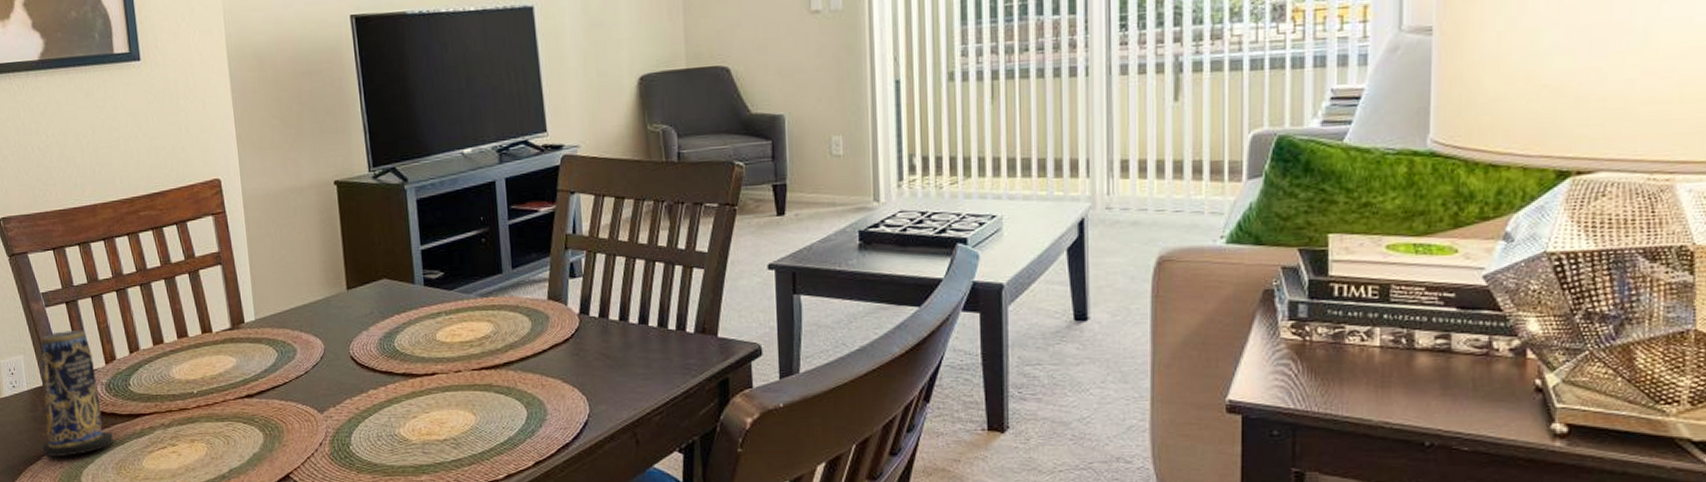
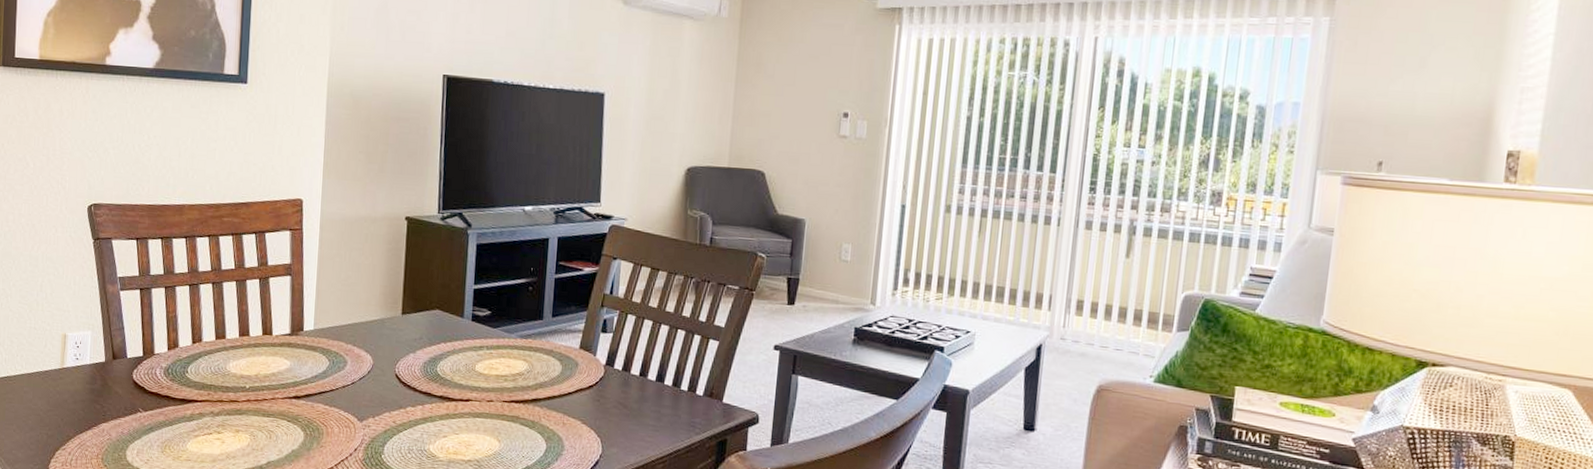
candle: present [40,330,113,457] -> none [95,314,163,430]

